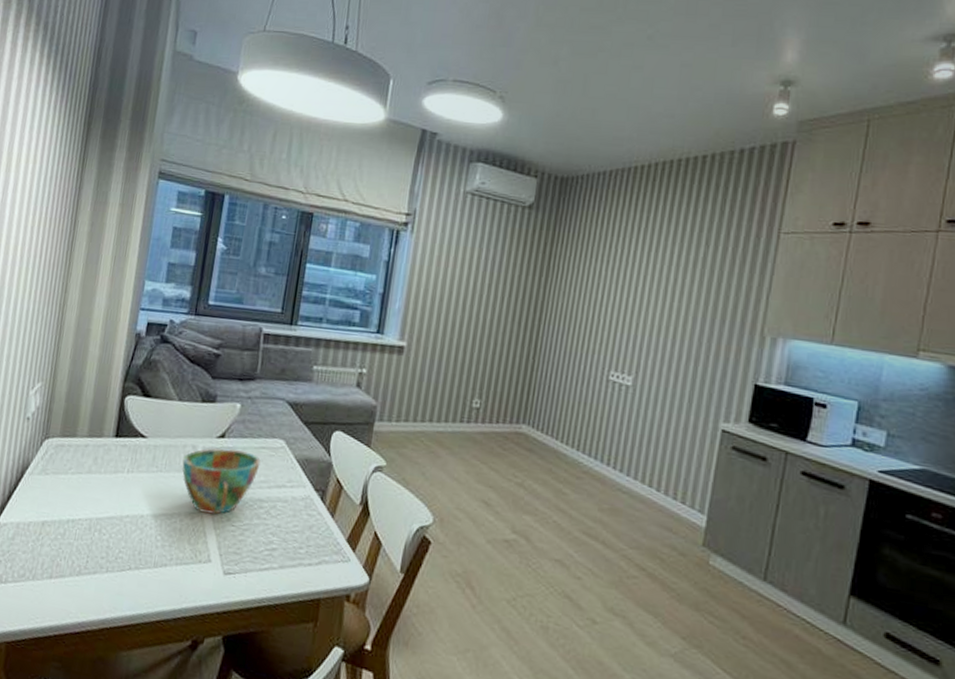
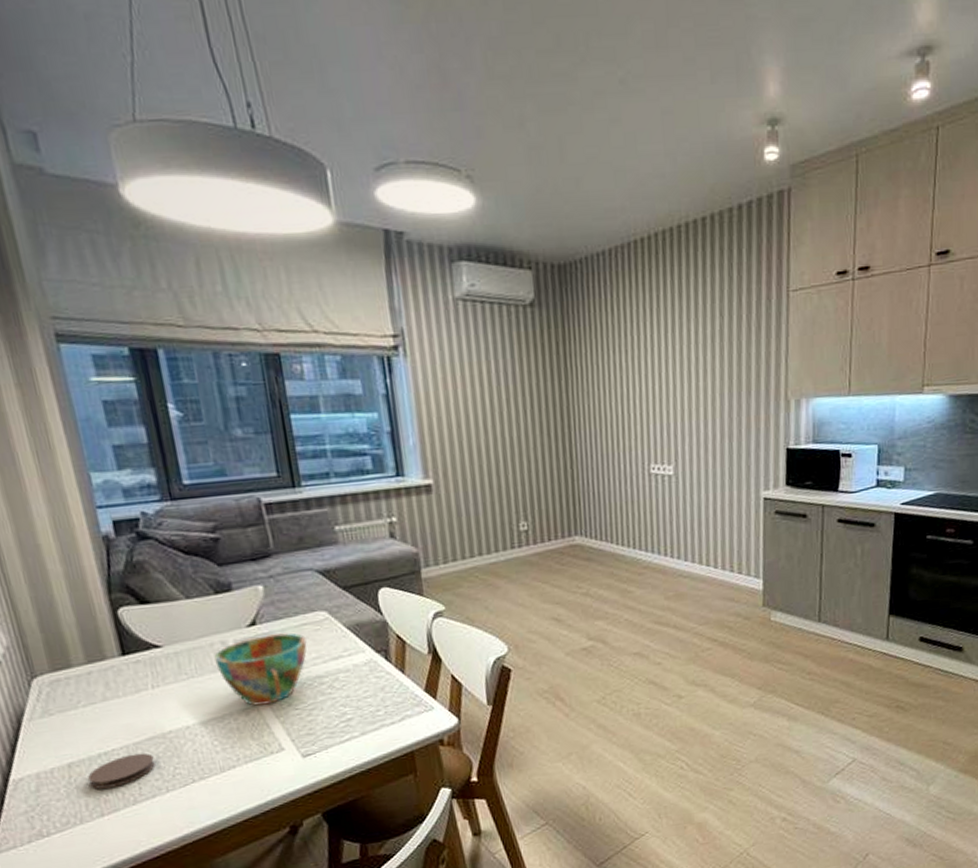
coaster: none [51,527,107,555] -> present [88,753,155,789]

